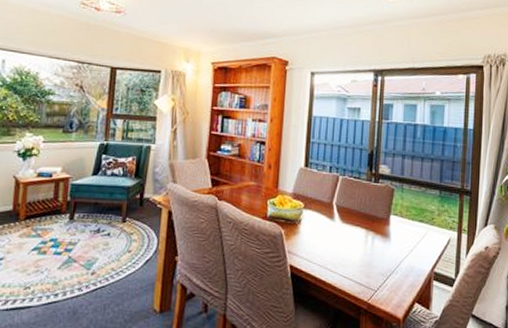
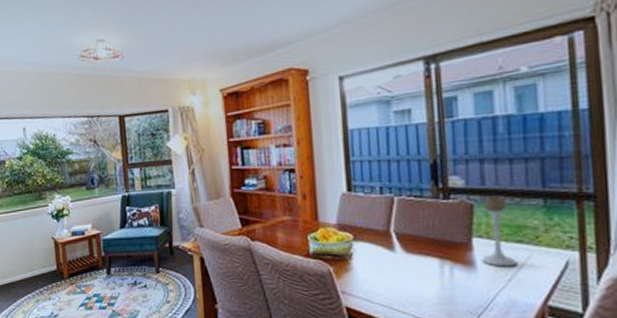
candle holder: none [394,184,418,240] -> present [481,195,517,267]

